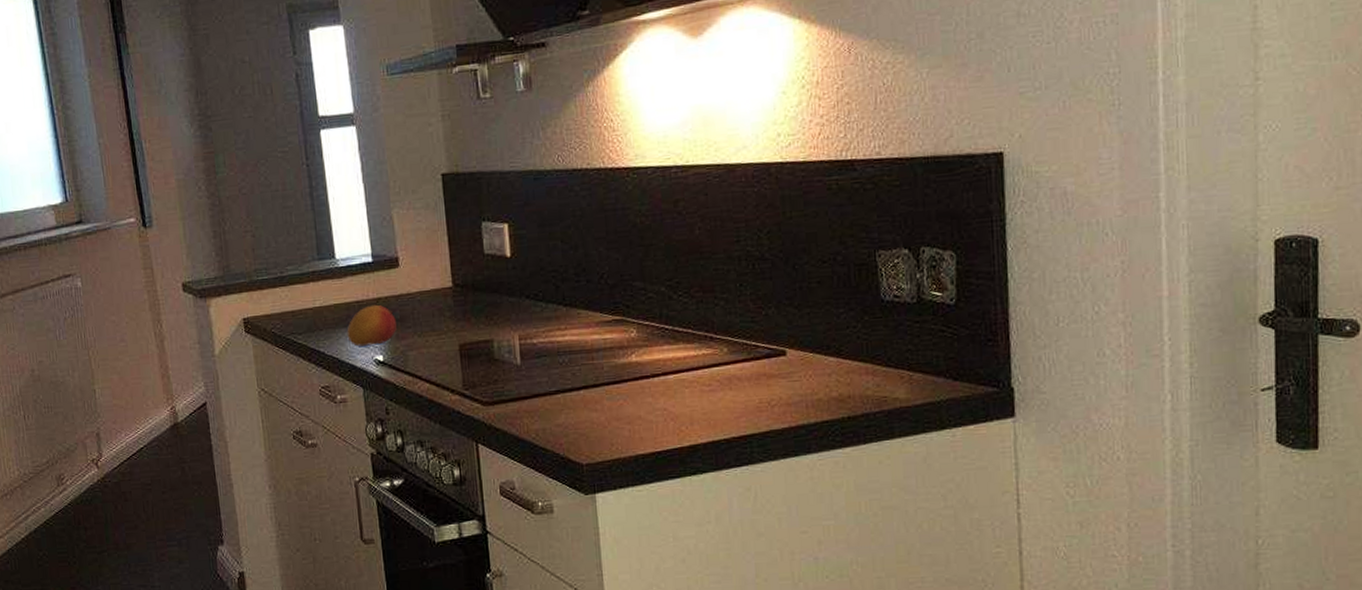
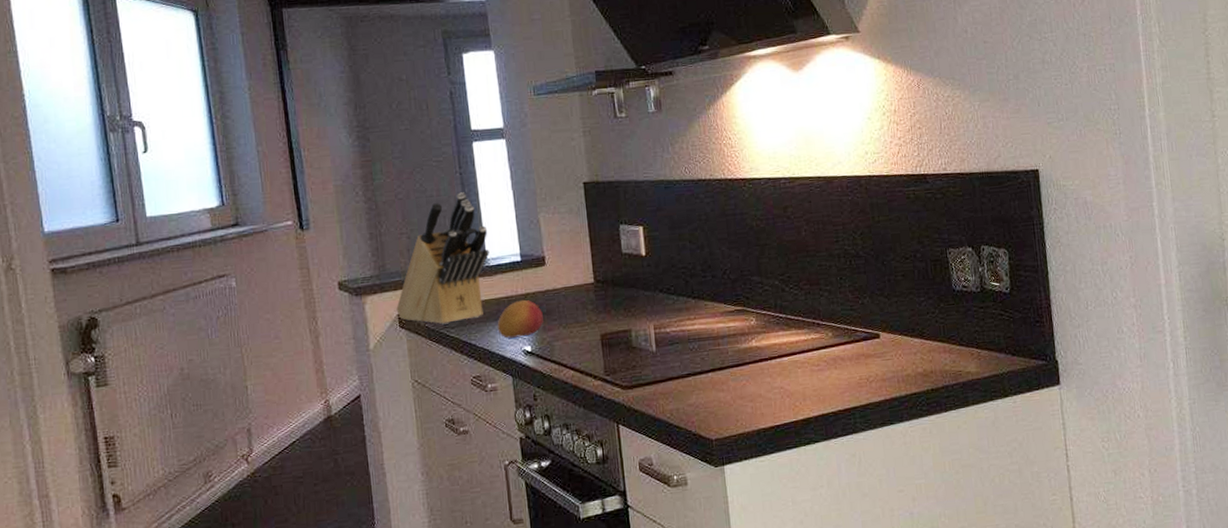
knife block: none [241,186,339,331] -> present [396,192,490,325]

